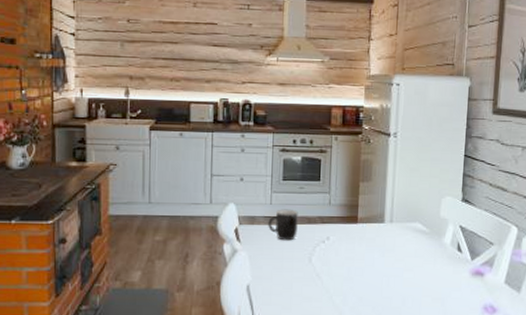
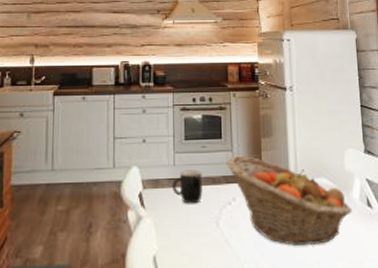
fruit basket: none [323,198,443,282] -> present [226,156,353,245]

